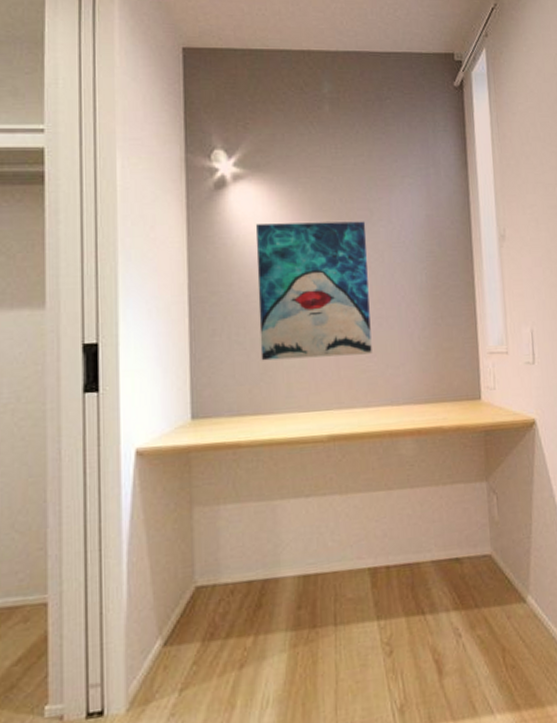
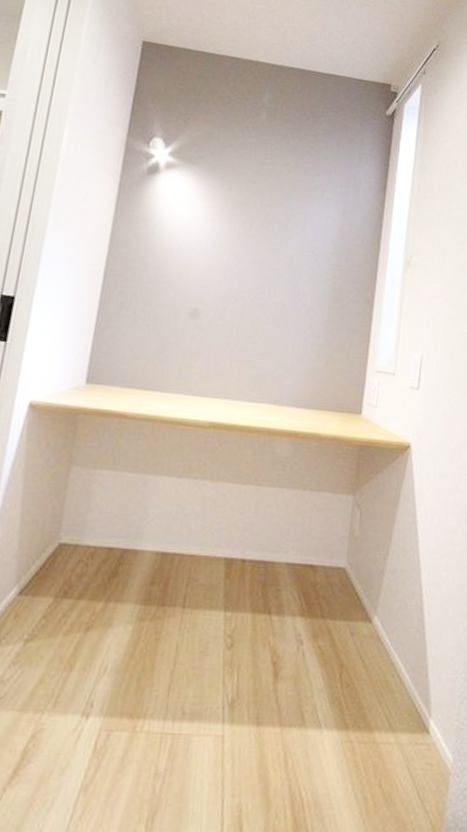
wall art: present [255,221,372,361] -> none [160,212,281,352]

